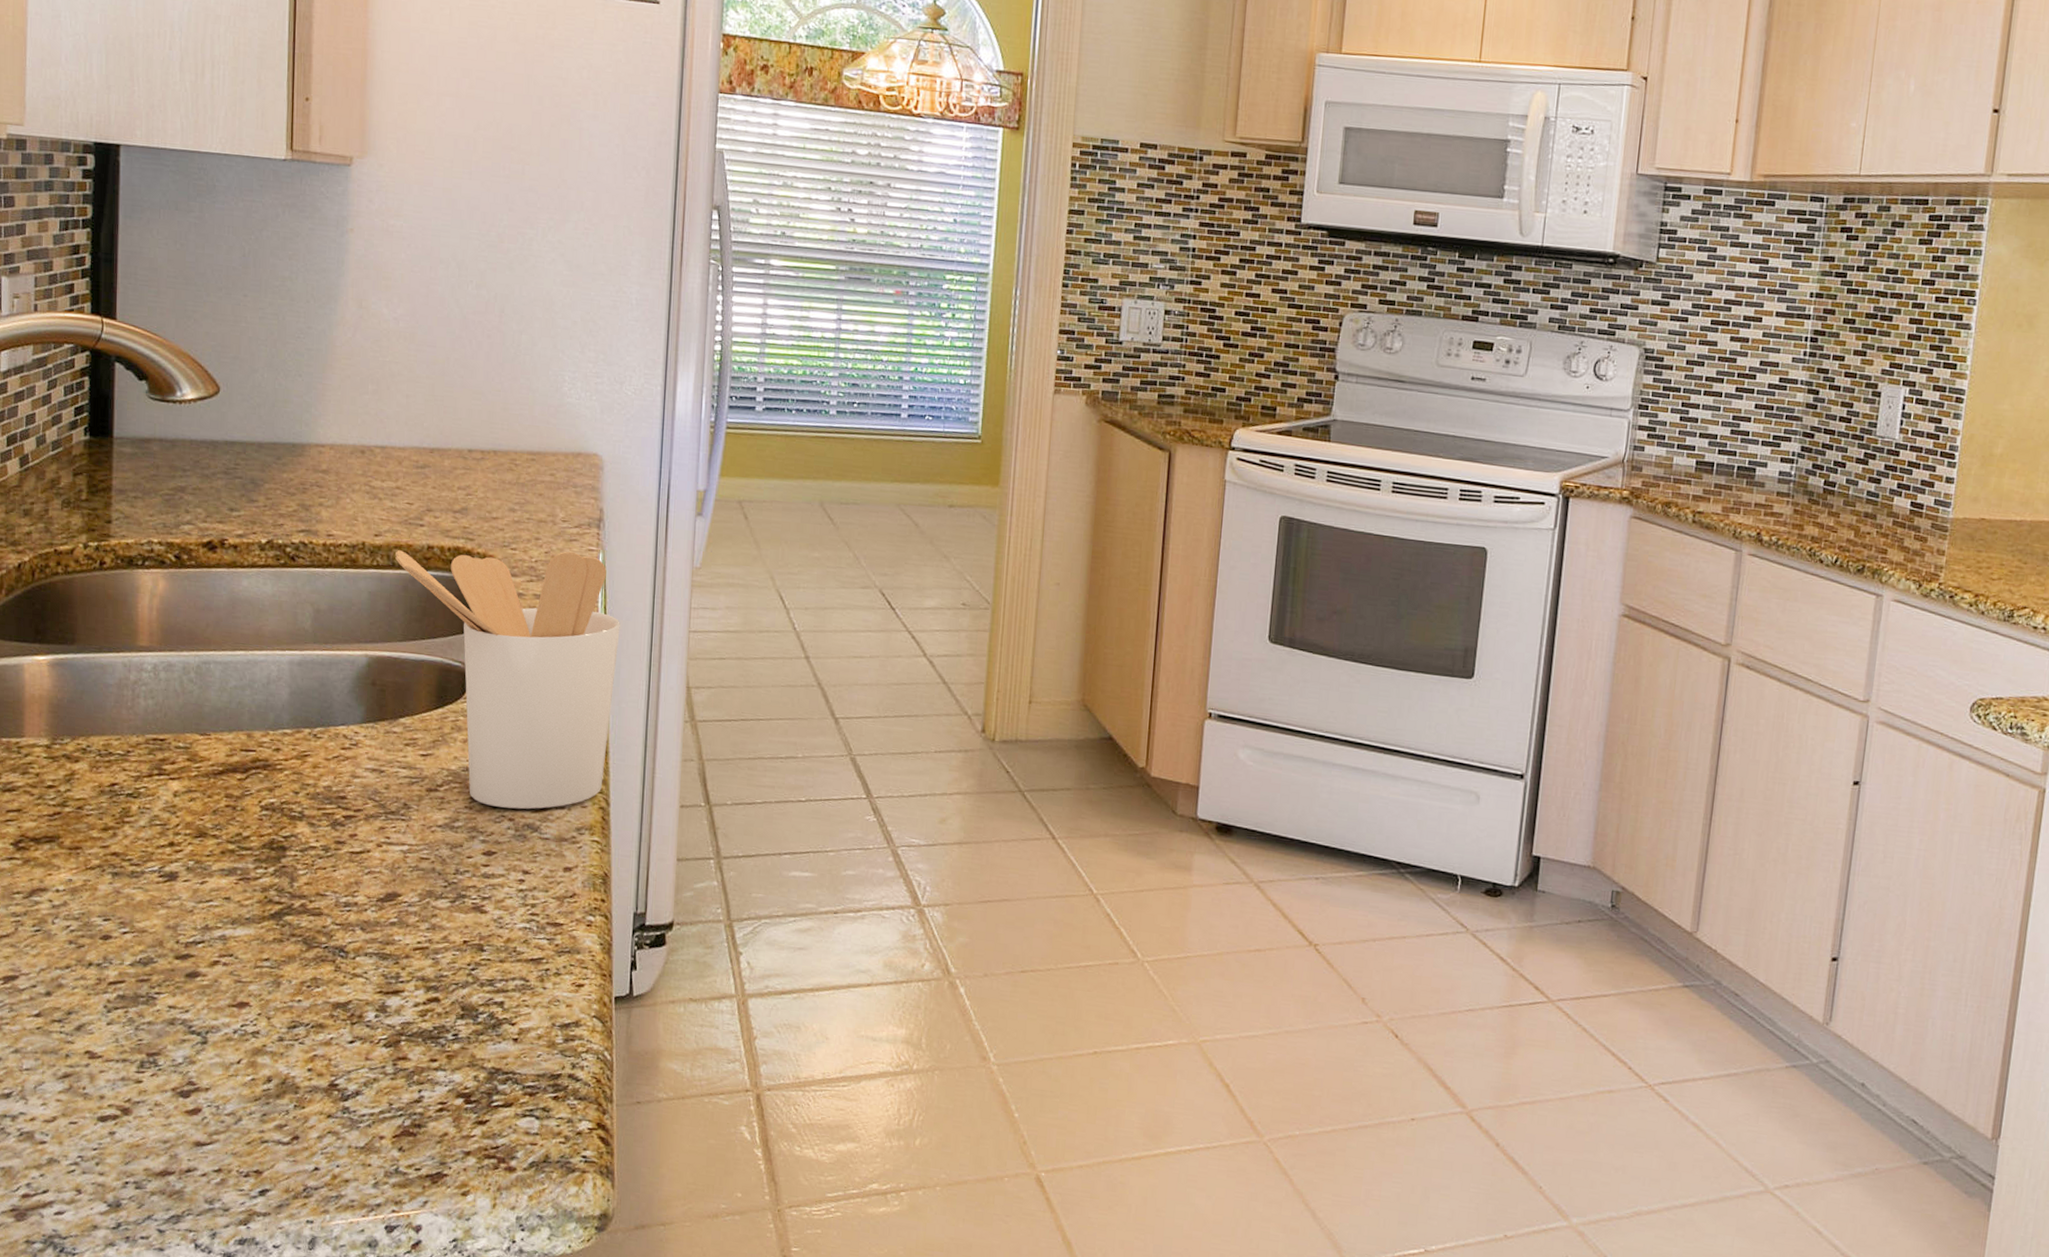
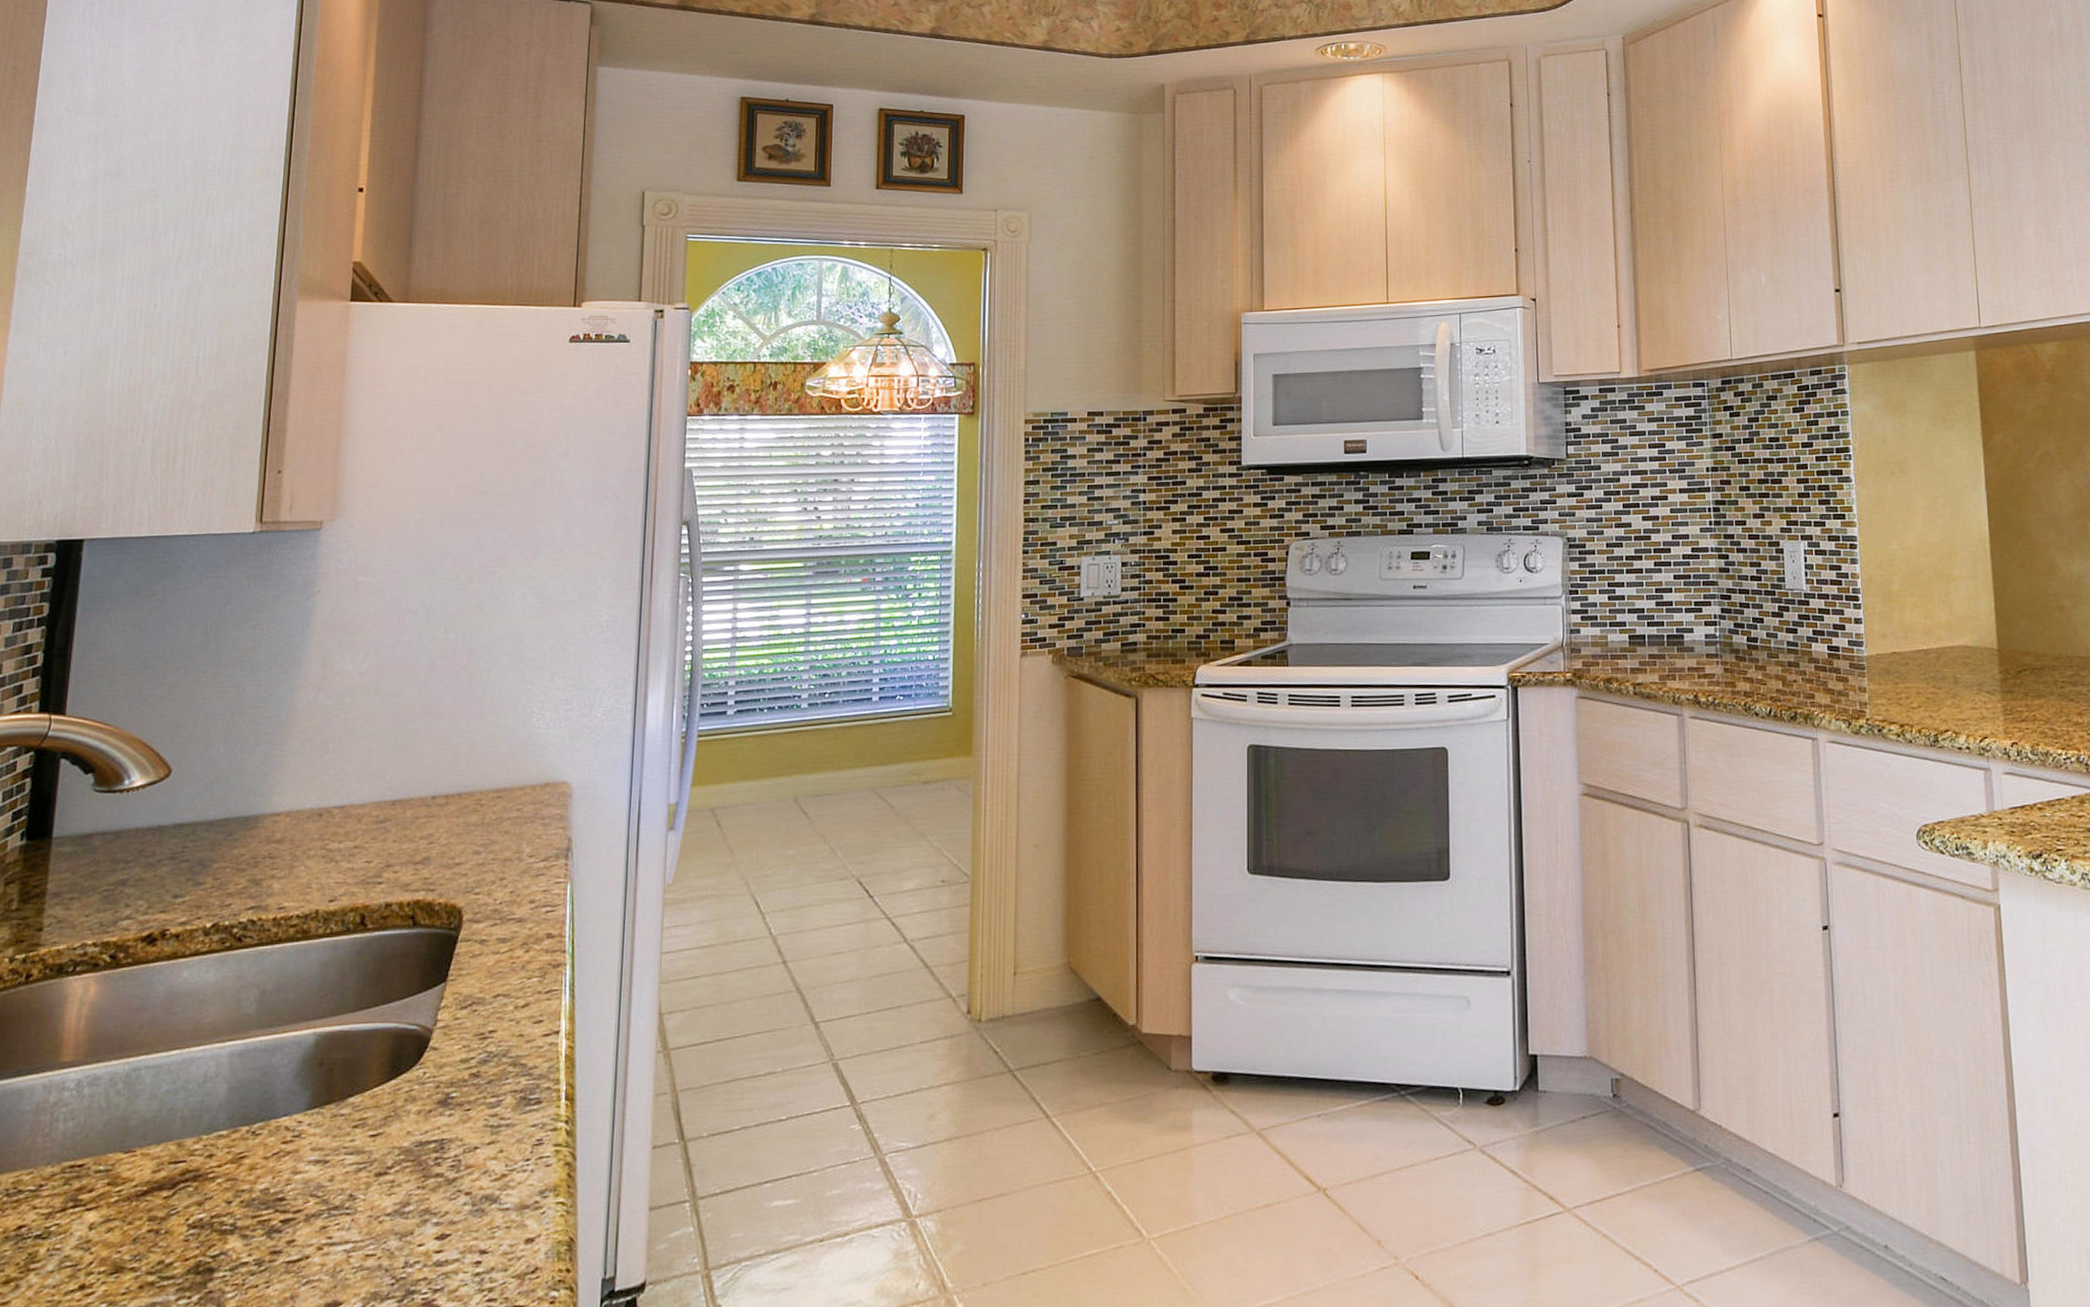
utensil holder: present [395,550,620,810] -> none [350,887,589,1182]

